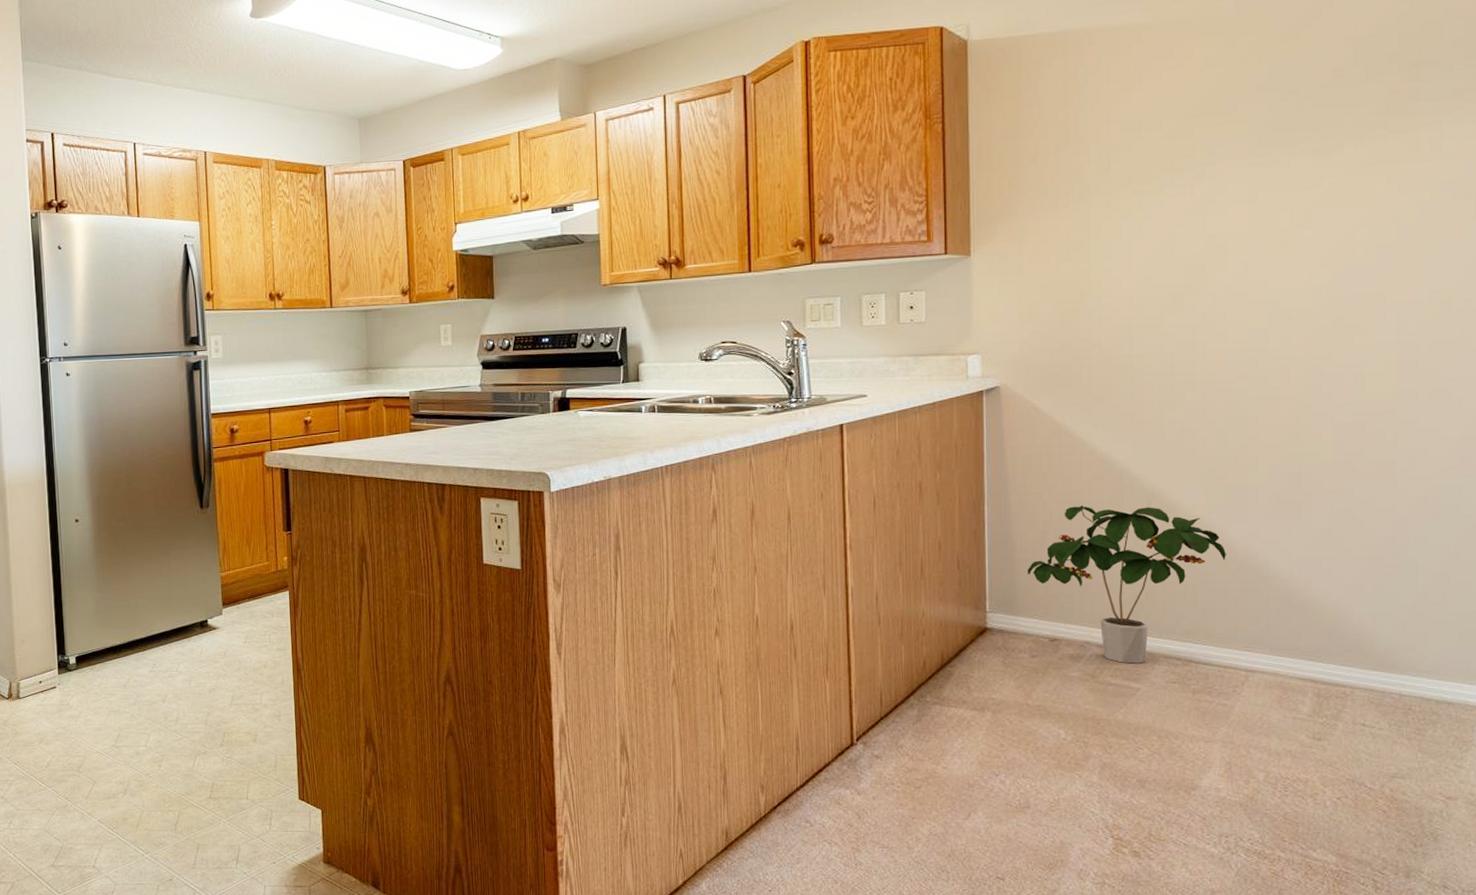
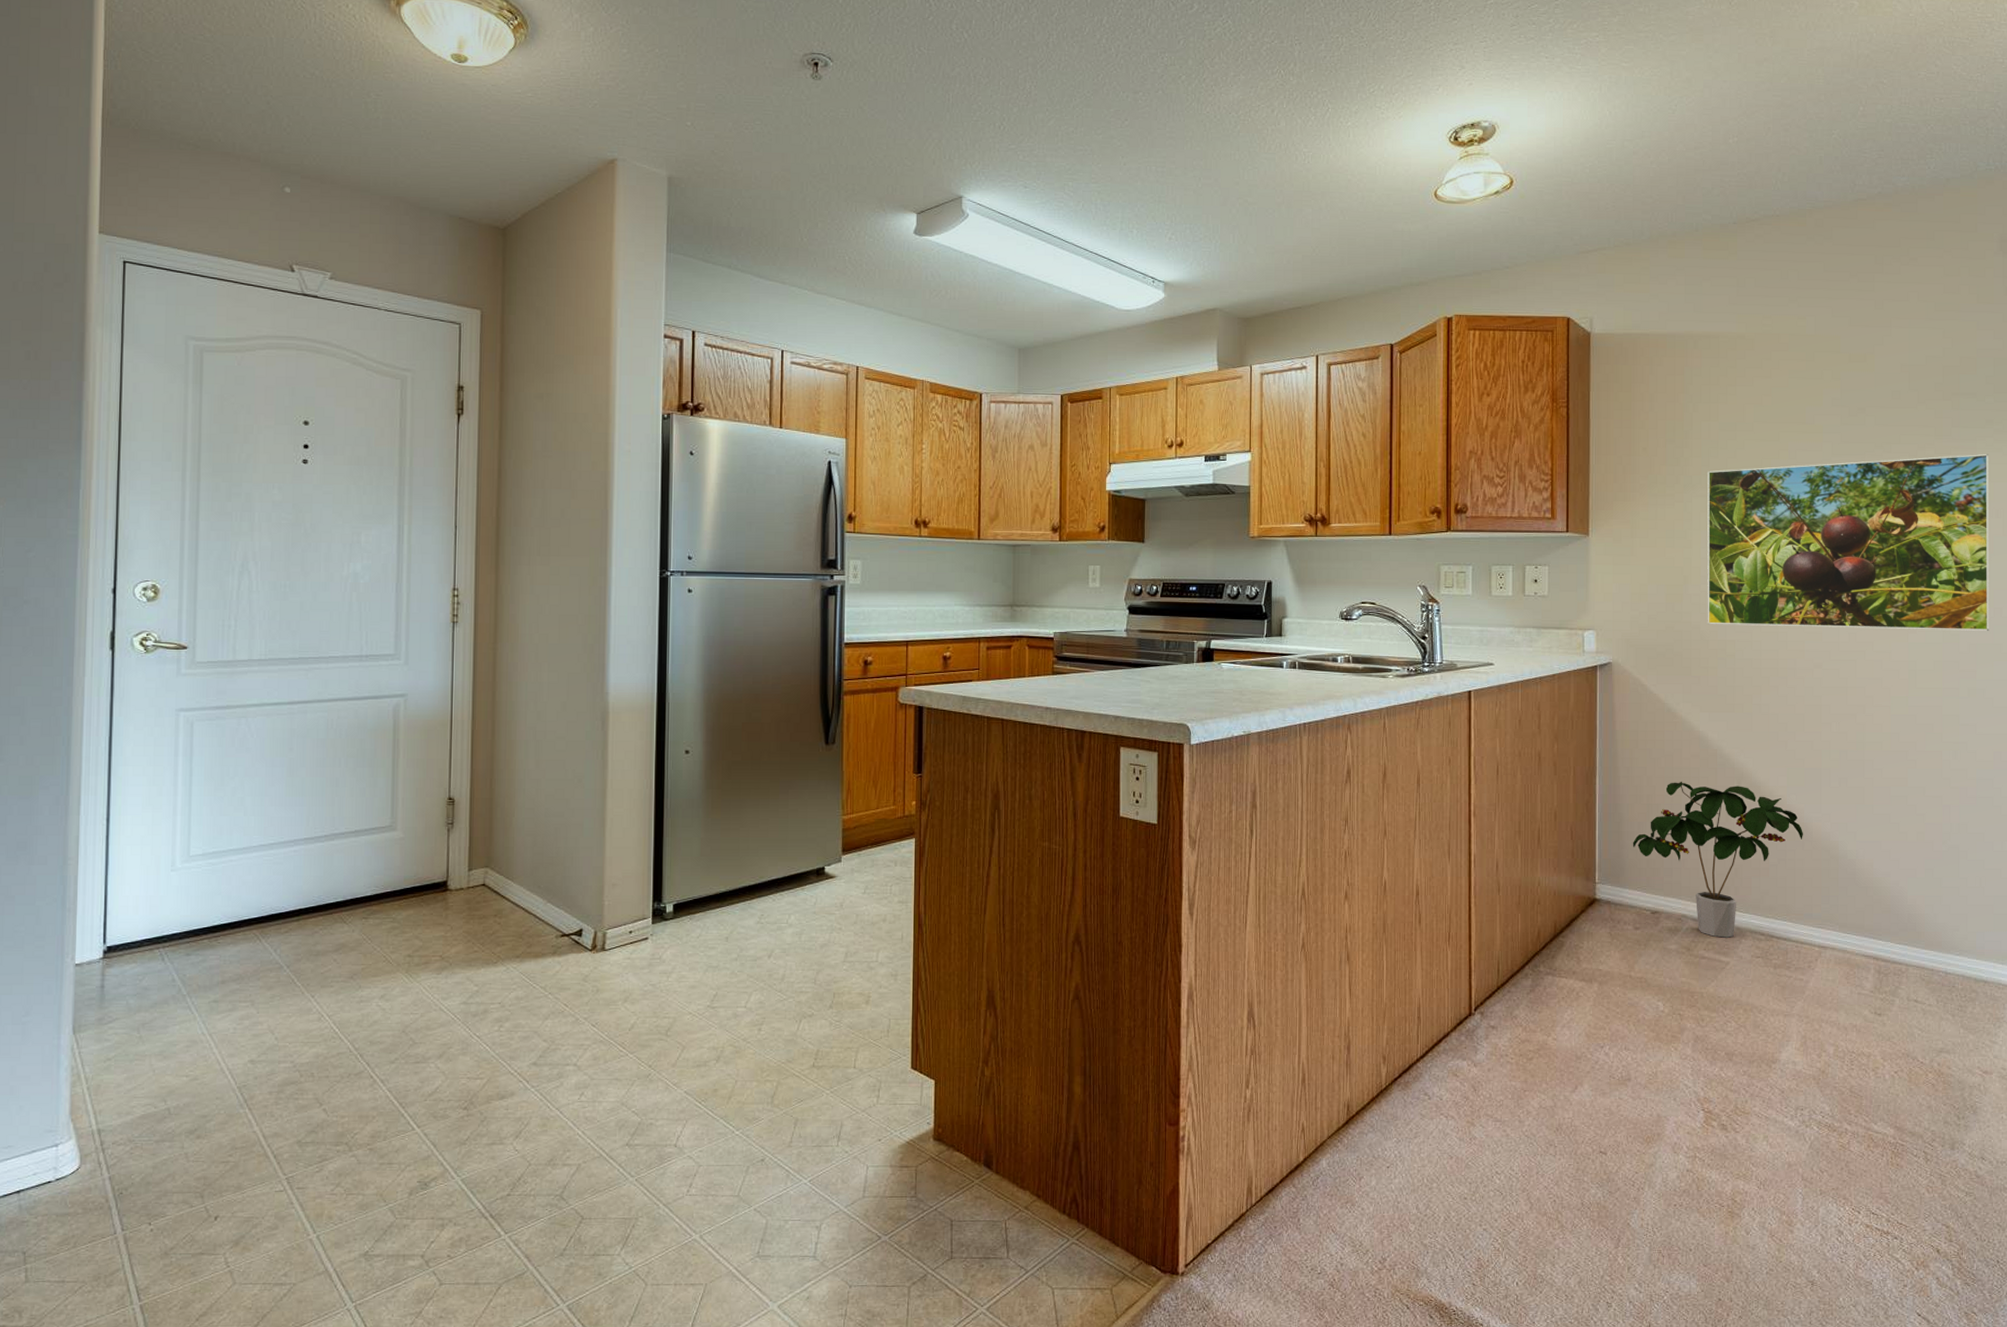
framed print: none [1108,127,1458,340] -> present [1707,453,1989,631]

